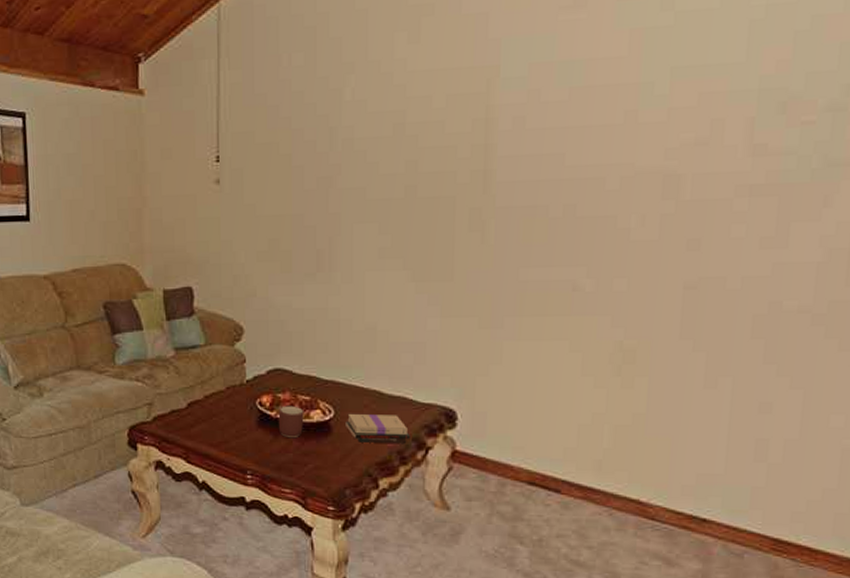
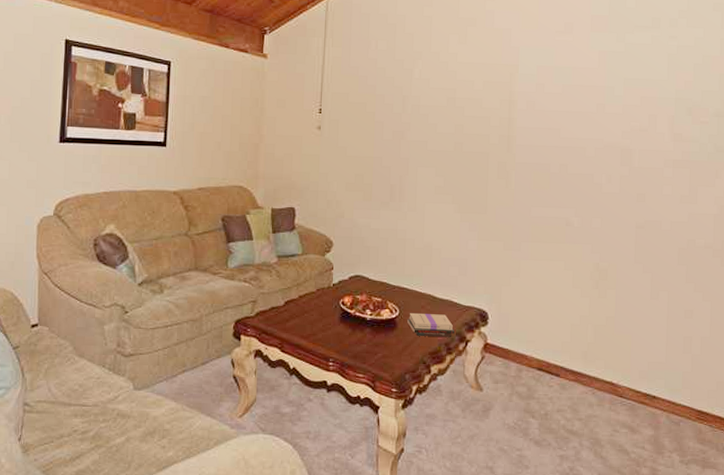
mug: present [278,405,304,439] -> none [356,305,377,332]

